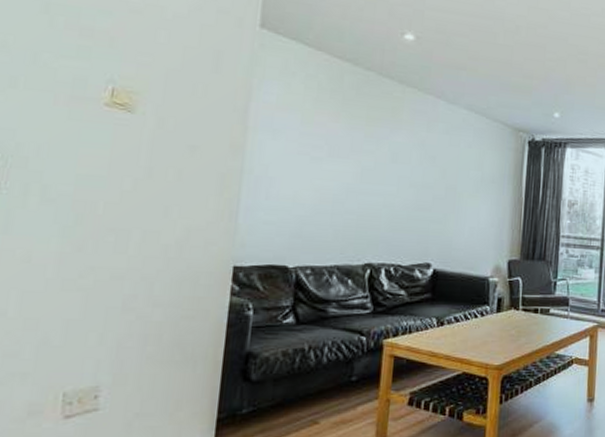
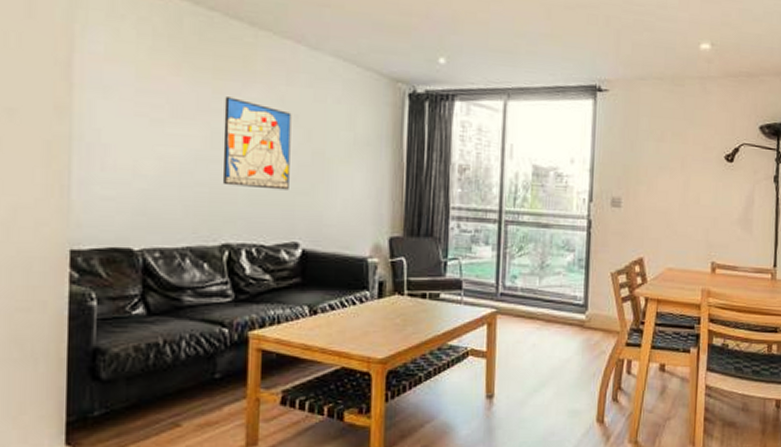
wall art: none [369,140,430,219] -> present [222,97,292,191]

